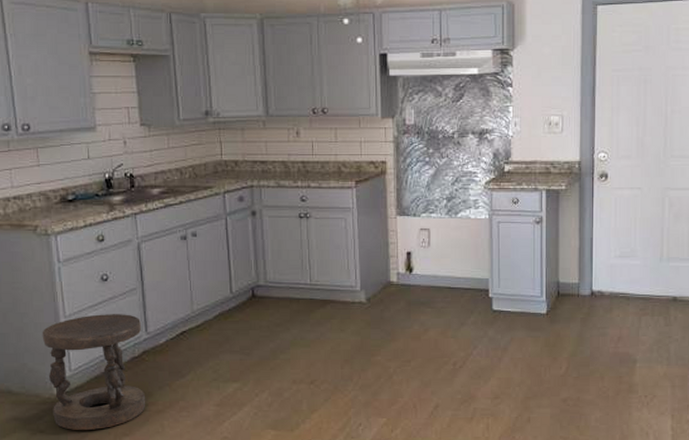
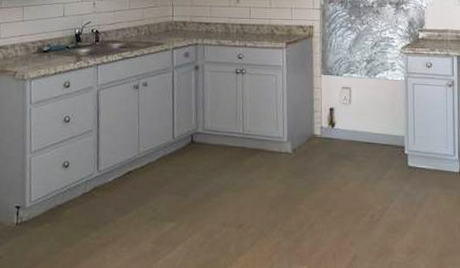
stool: present [42,314,146,430] -> none [10,152,94,259]

